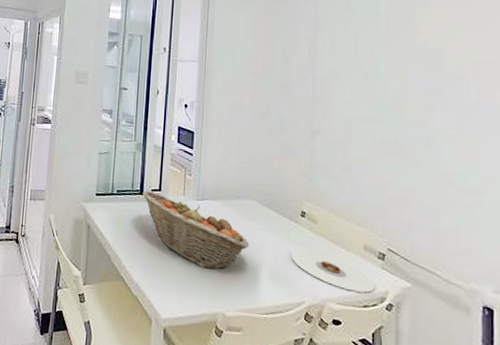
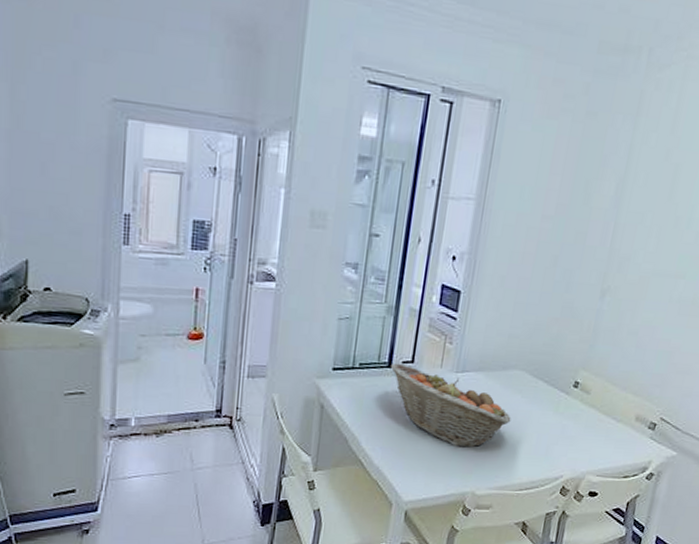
plate: present [291,250,375,293] -> none [555,423,640,464]

